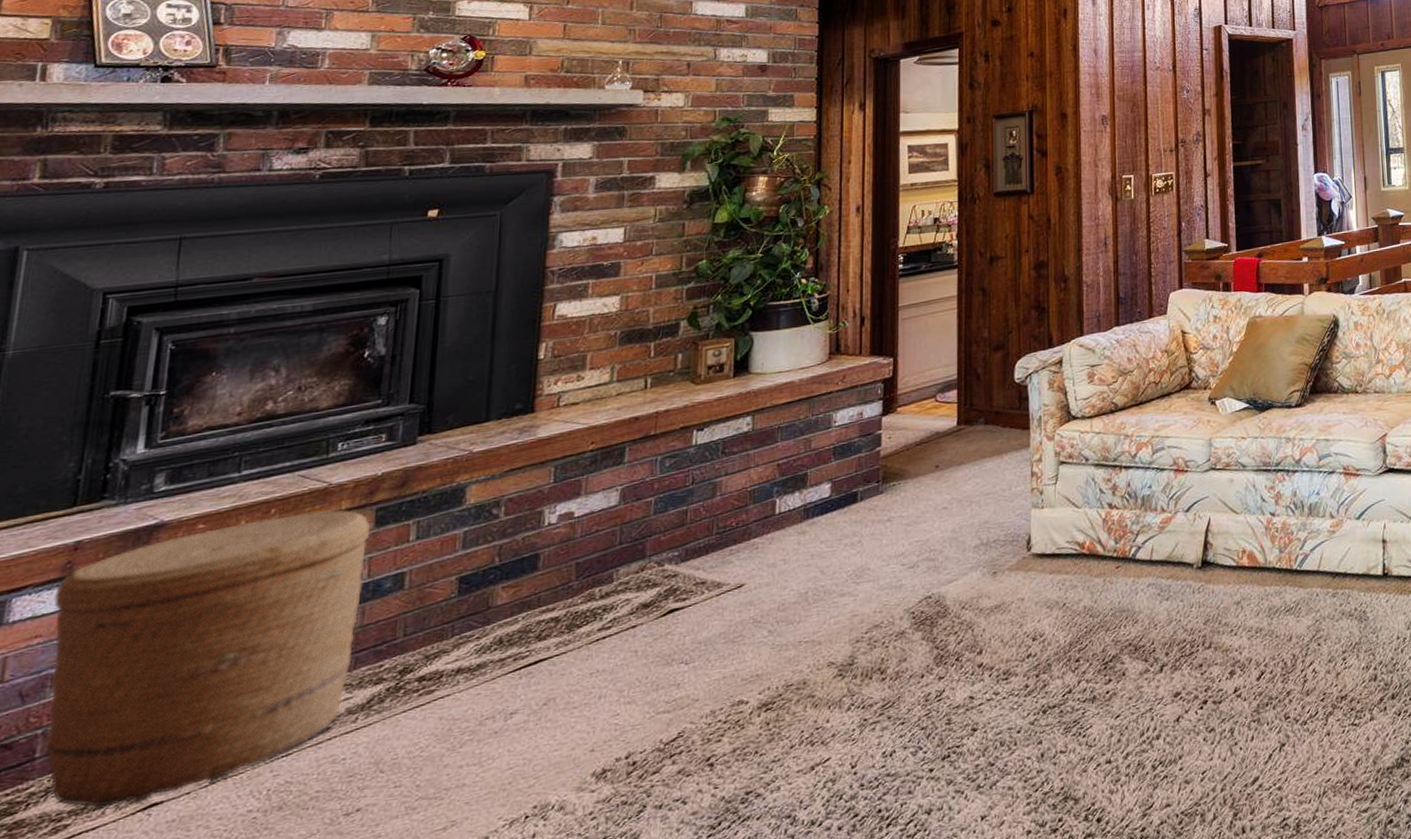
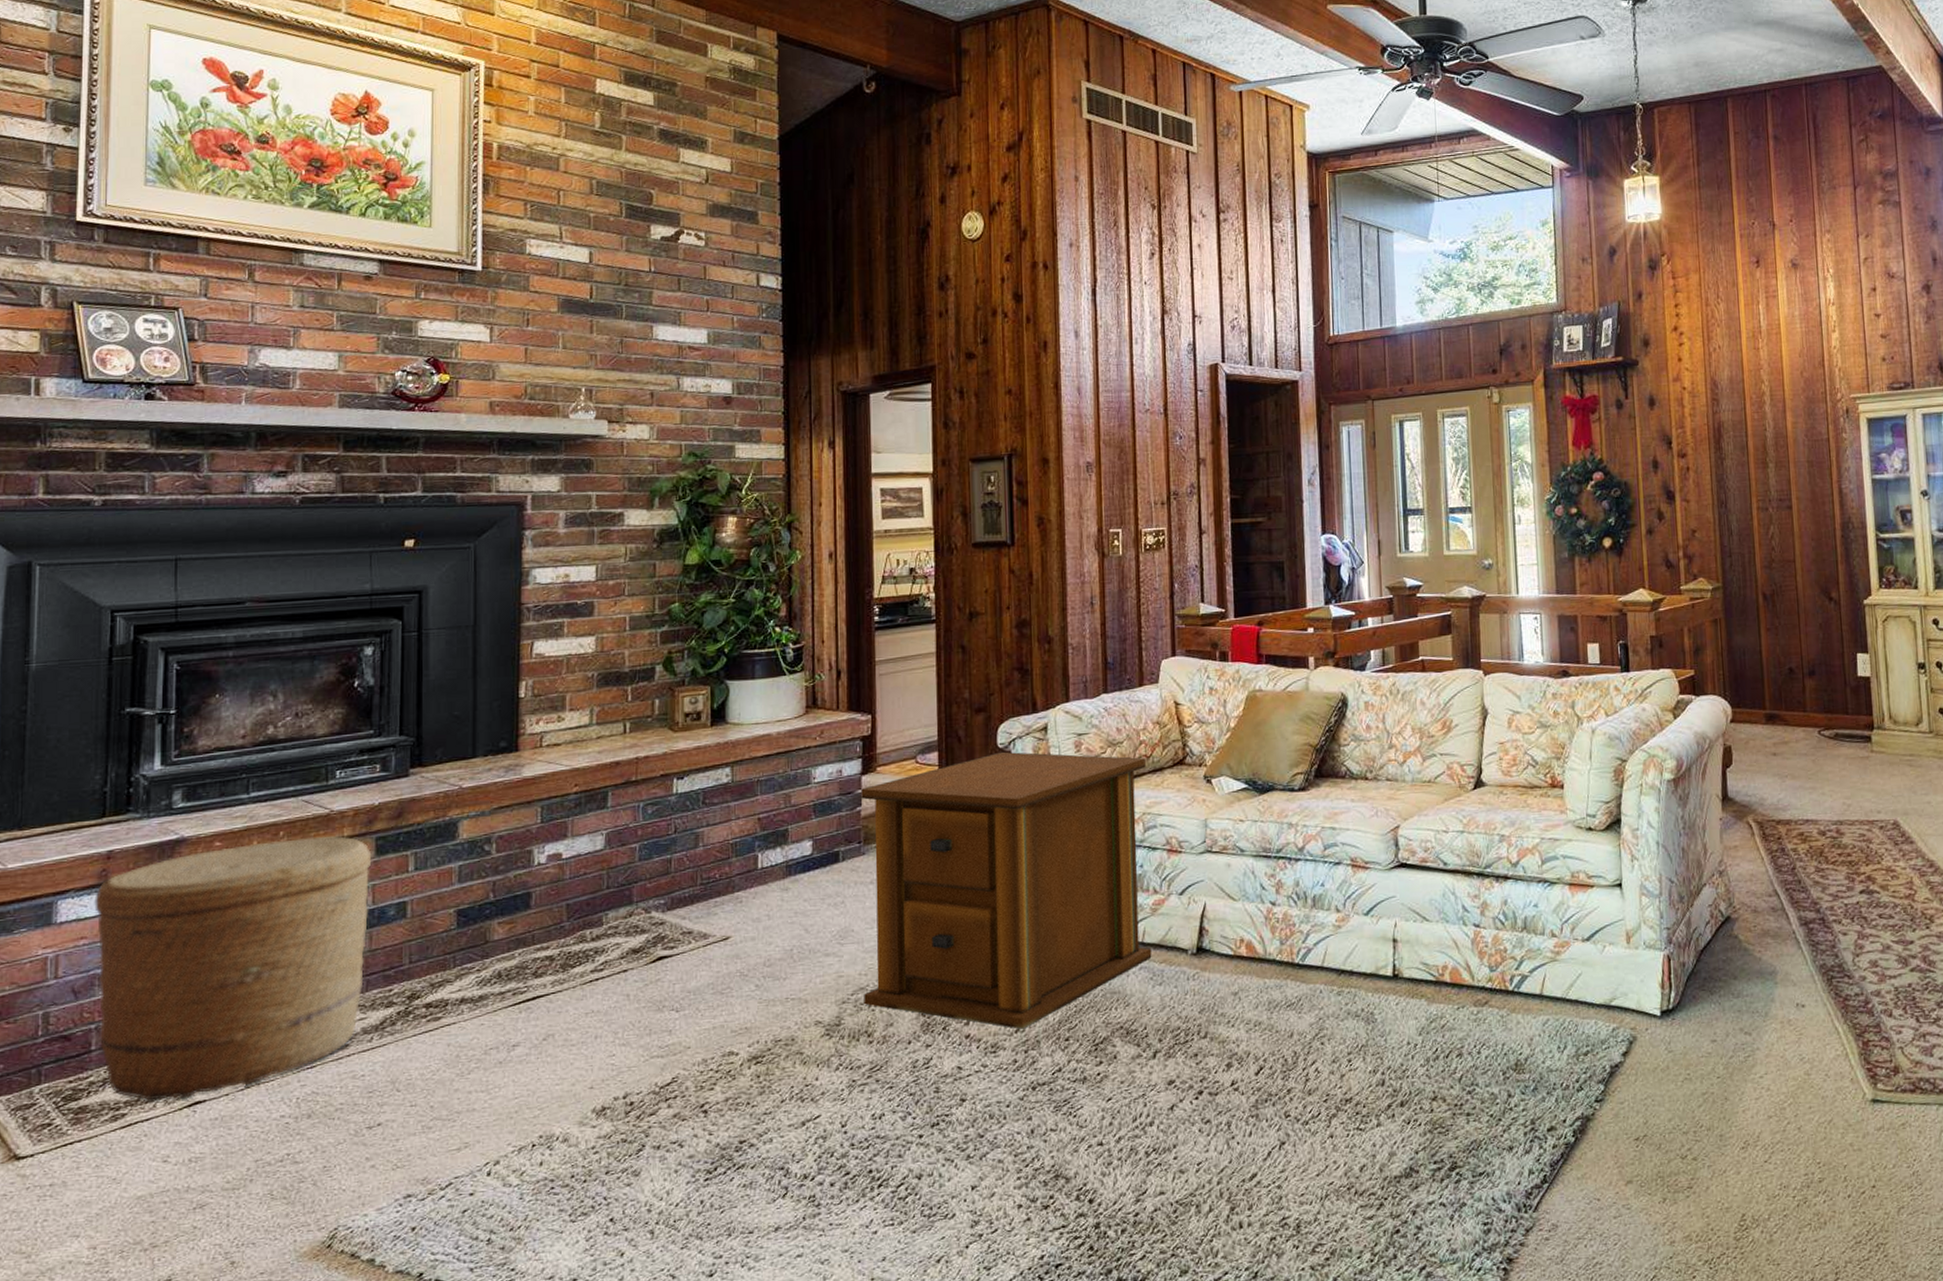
side table: none [878,384,1159,654] -> present [861,751,1152,1029]

